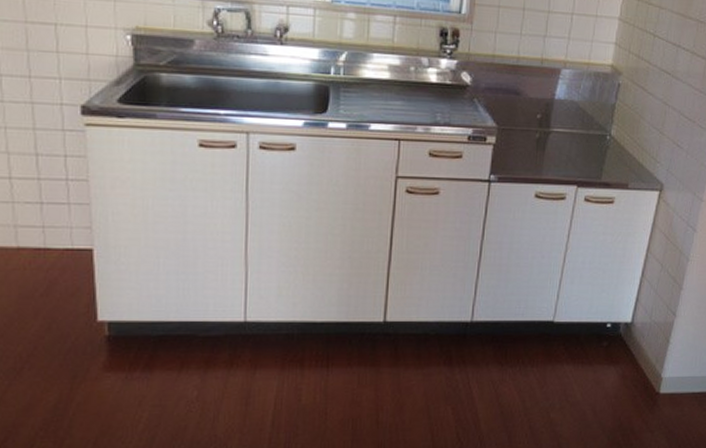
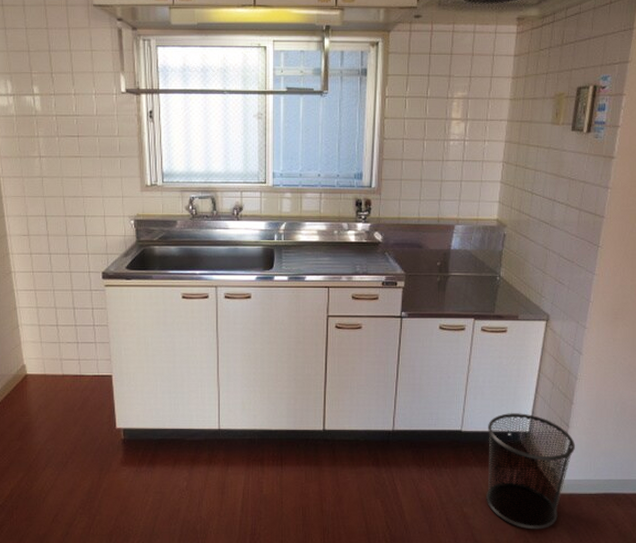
trash can: none [577,300,681,436] -> present [486,413,575,530]

